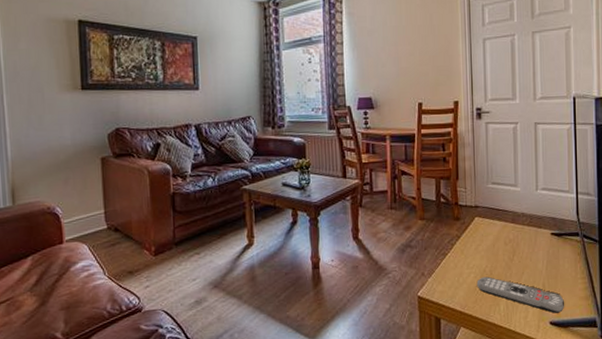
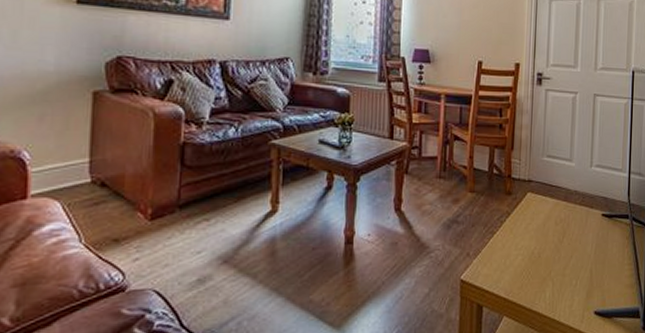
remote control: present [476,276,564,313] -> none [523,259,610,302]

